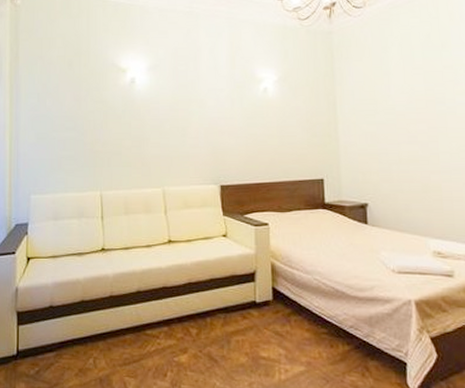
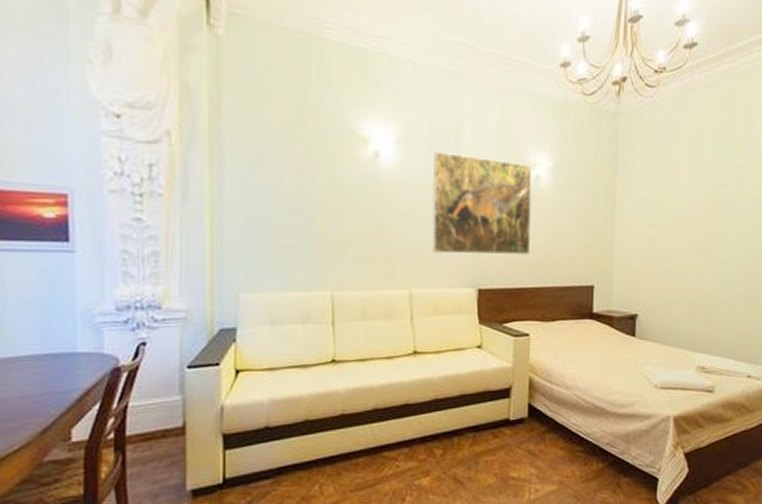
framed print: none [177,75,264,157] -> present [431,152,533,256]

